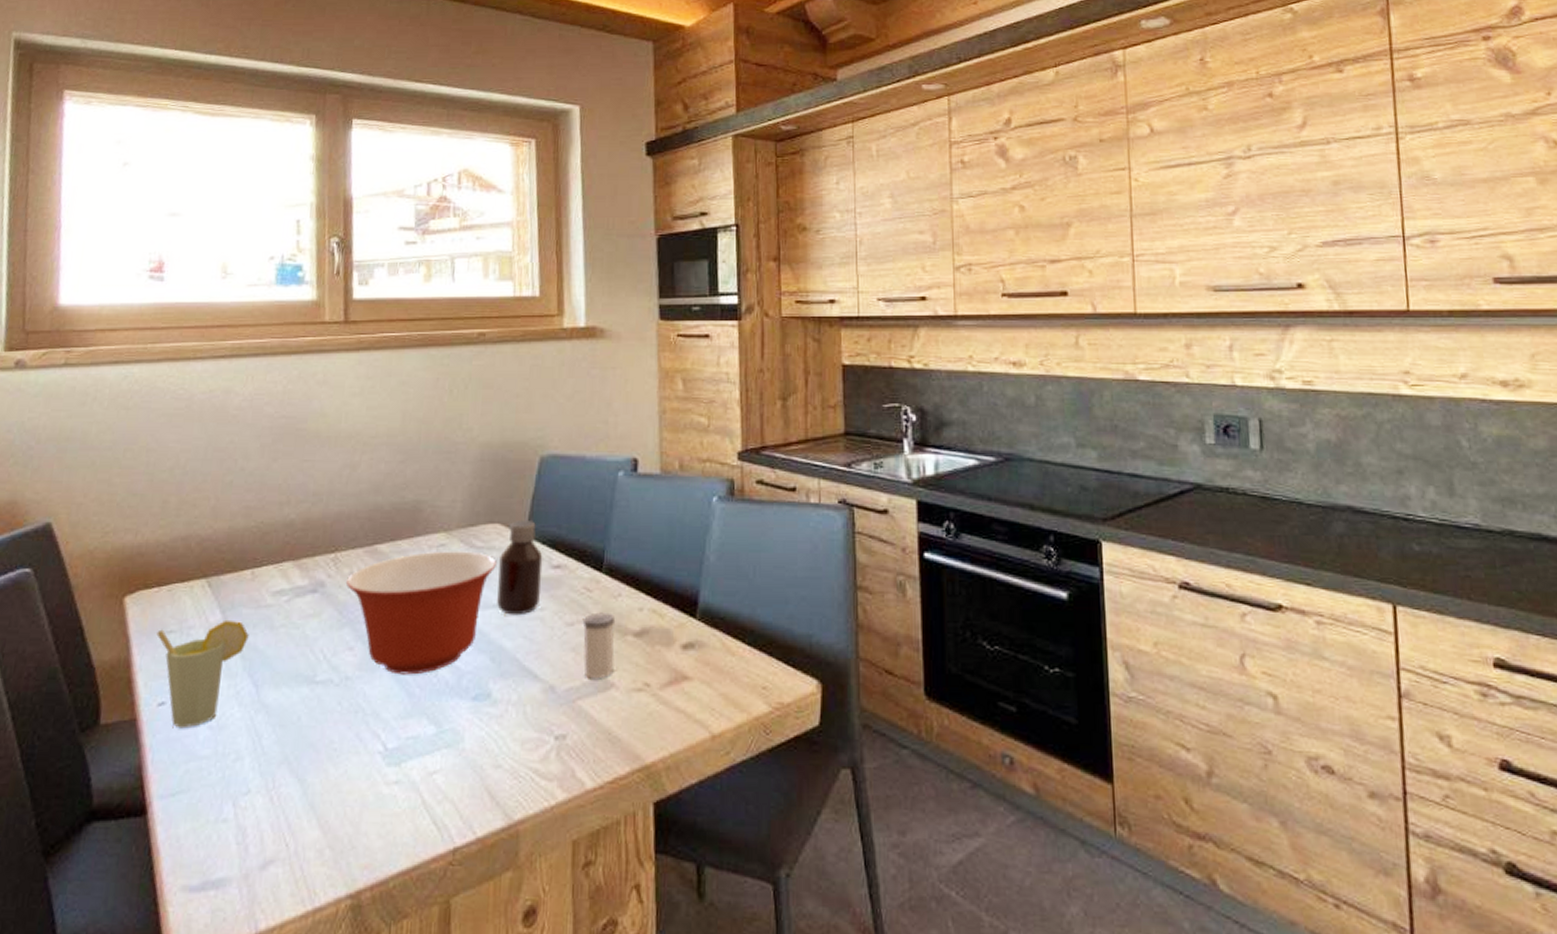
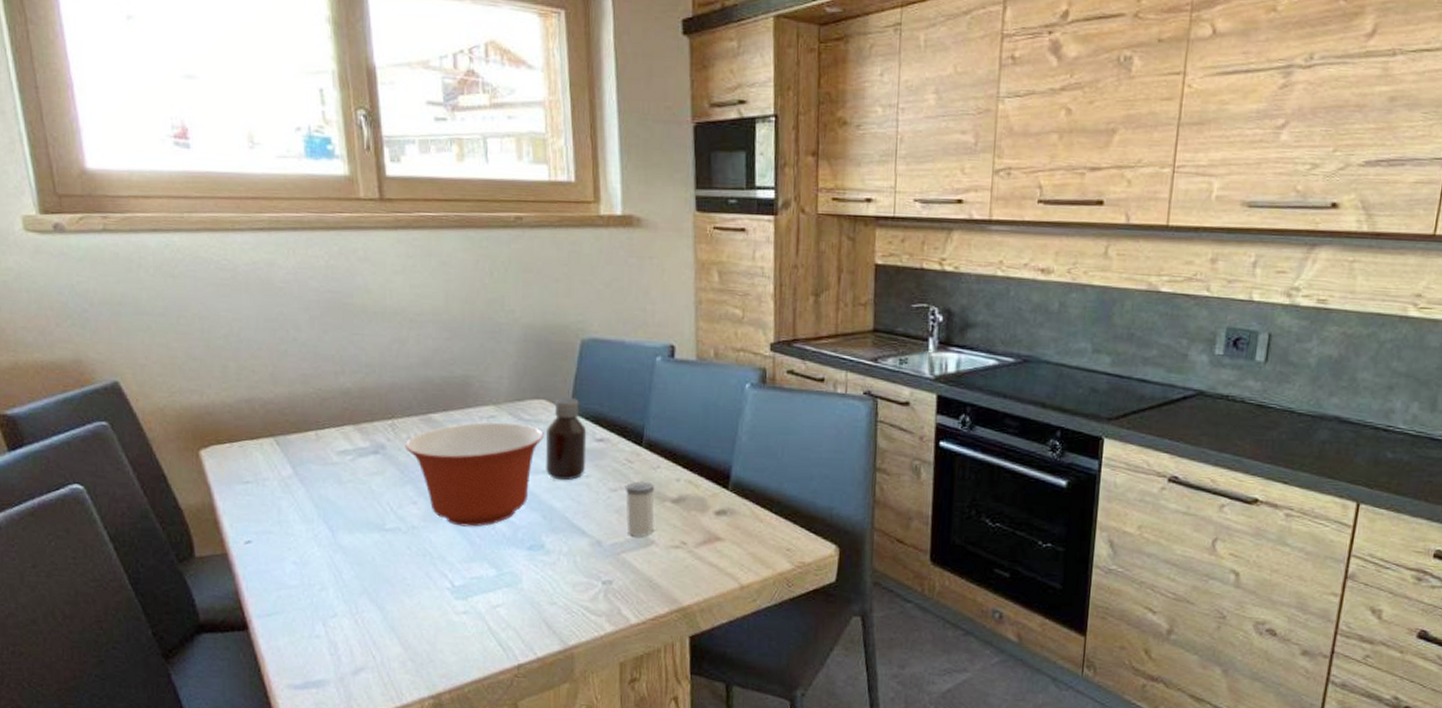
cup: present [156,619,249,729] -> none [234,473,320,563]

